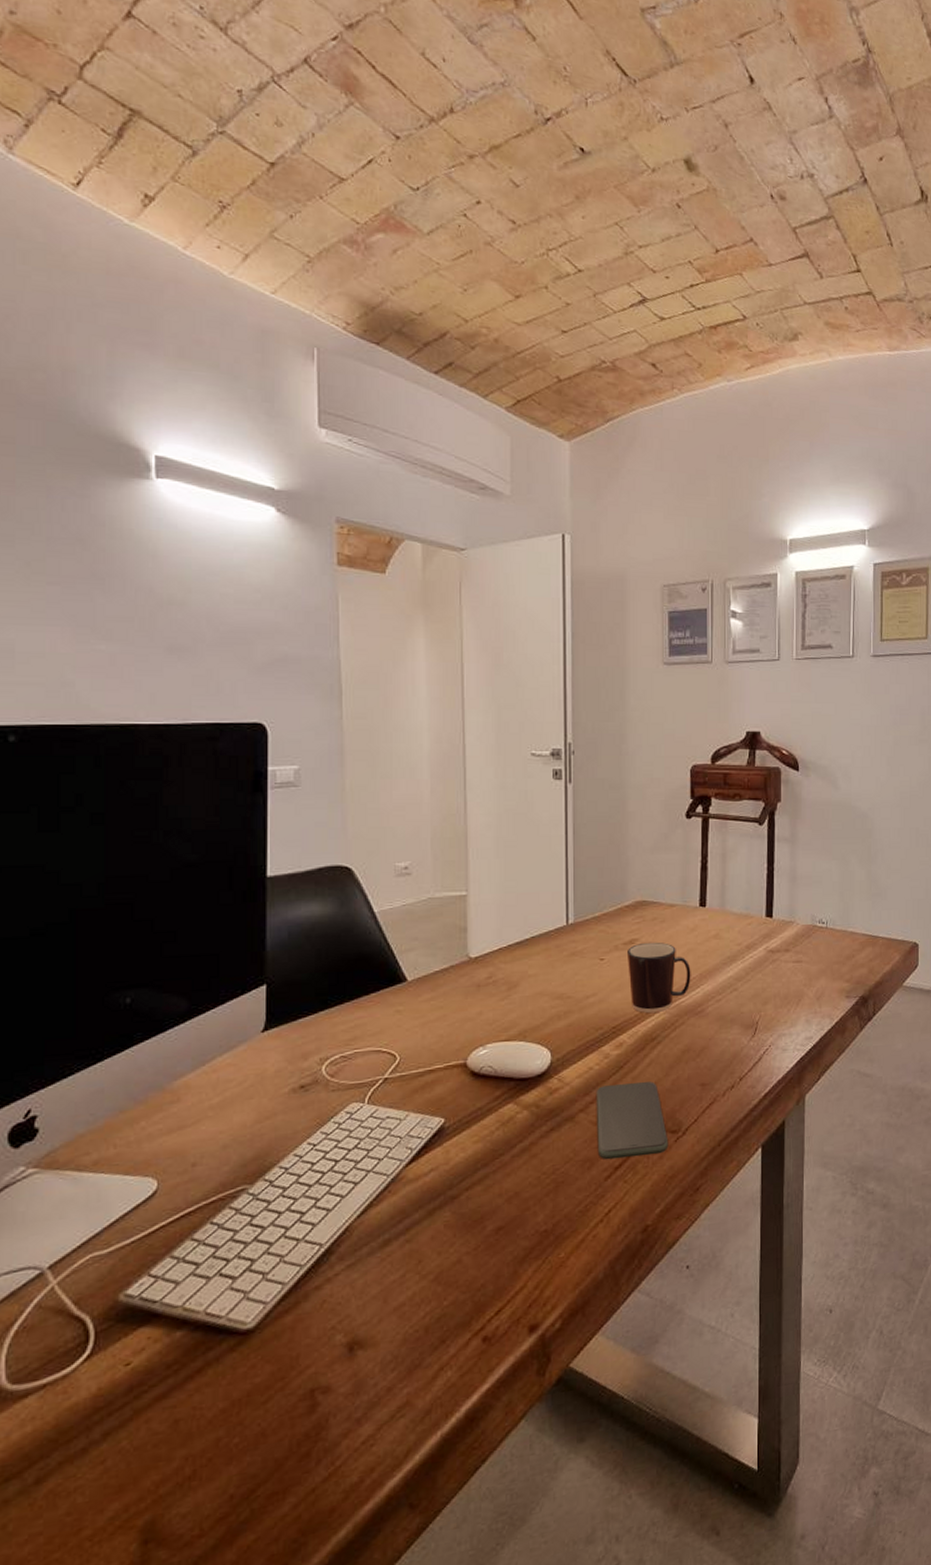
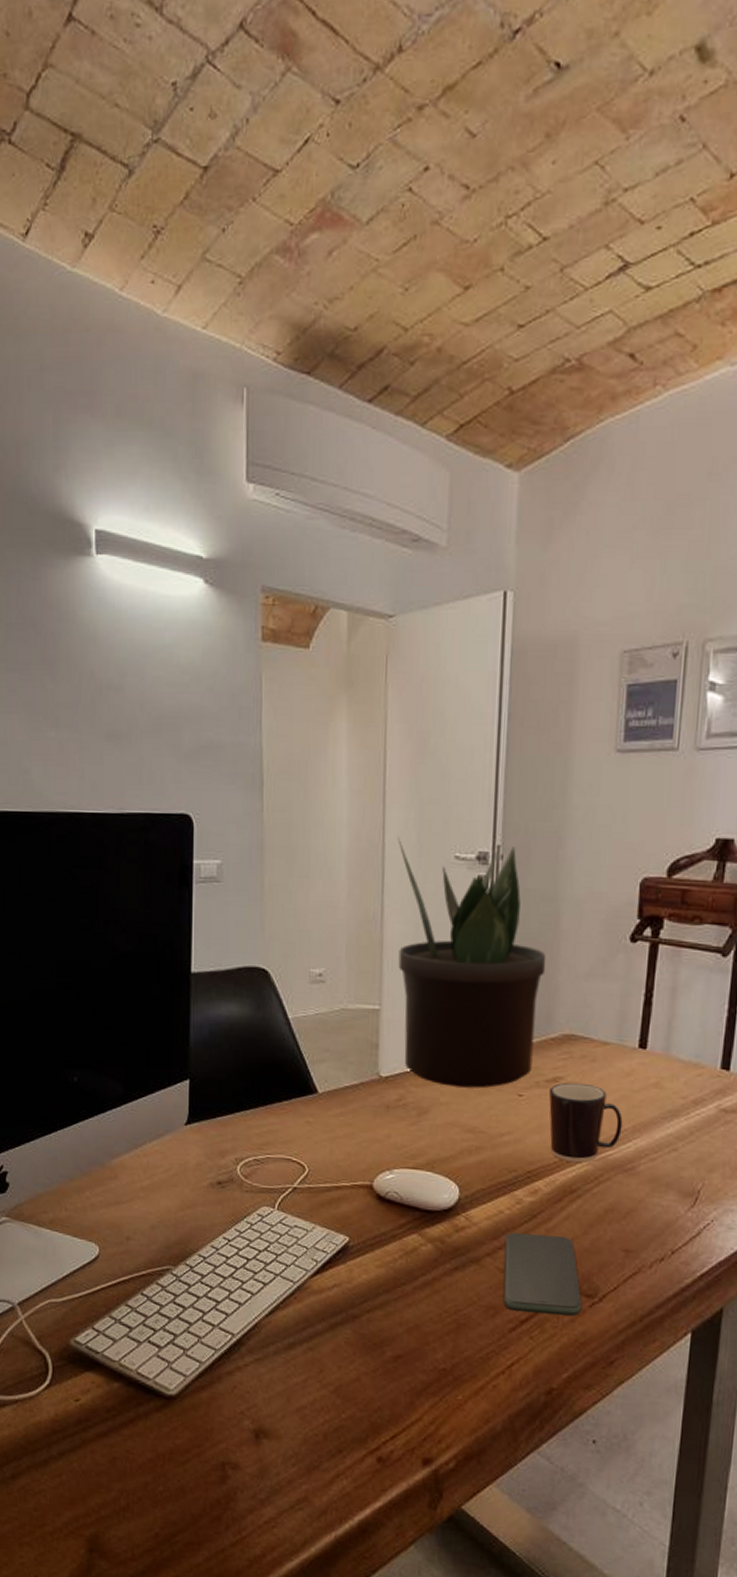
planter: none [476,738,617,959] -> present [397,837,547,1089]

